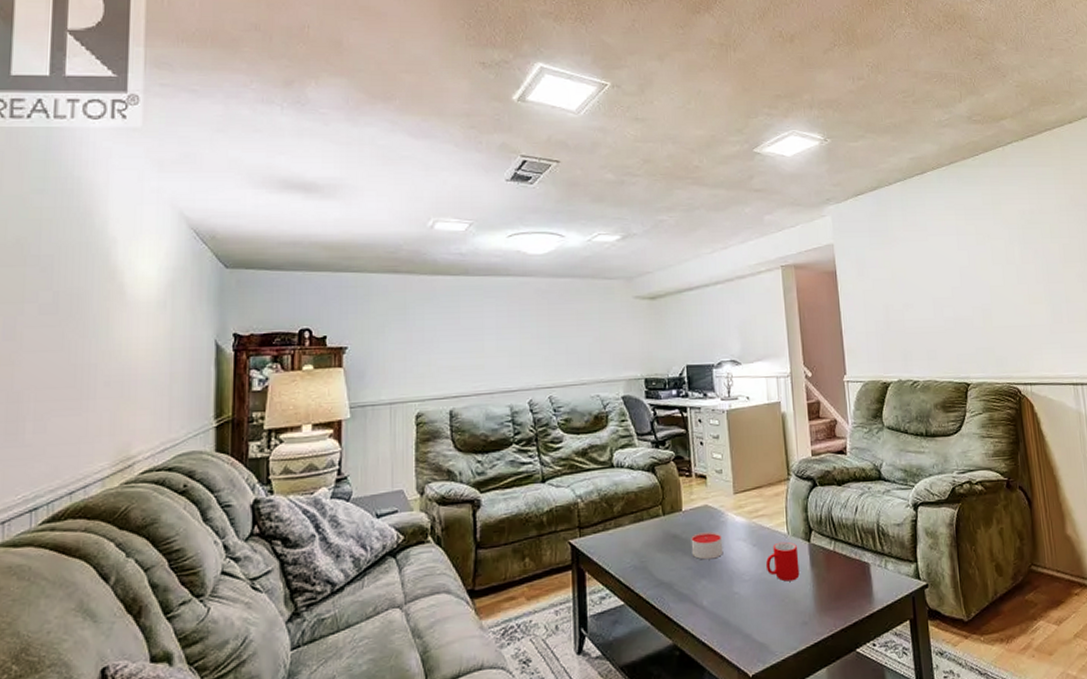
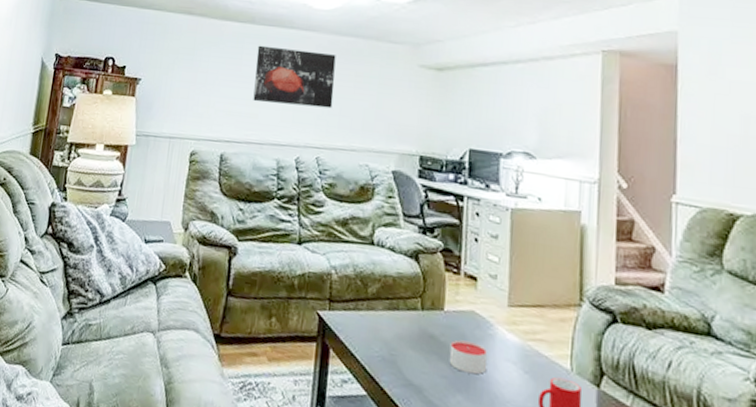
wall art: none [475,296,558,353] -> present [253,45,336,109]

